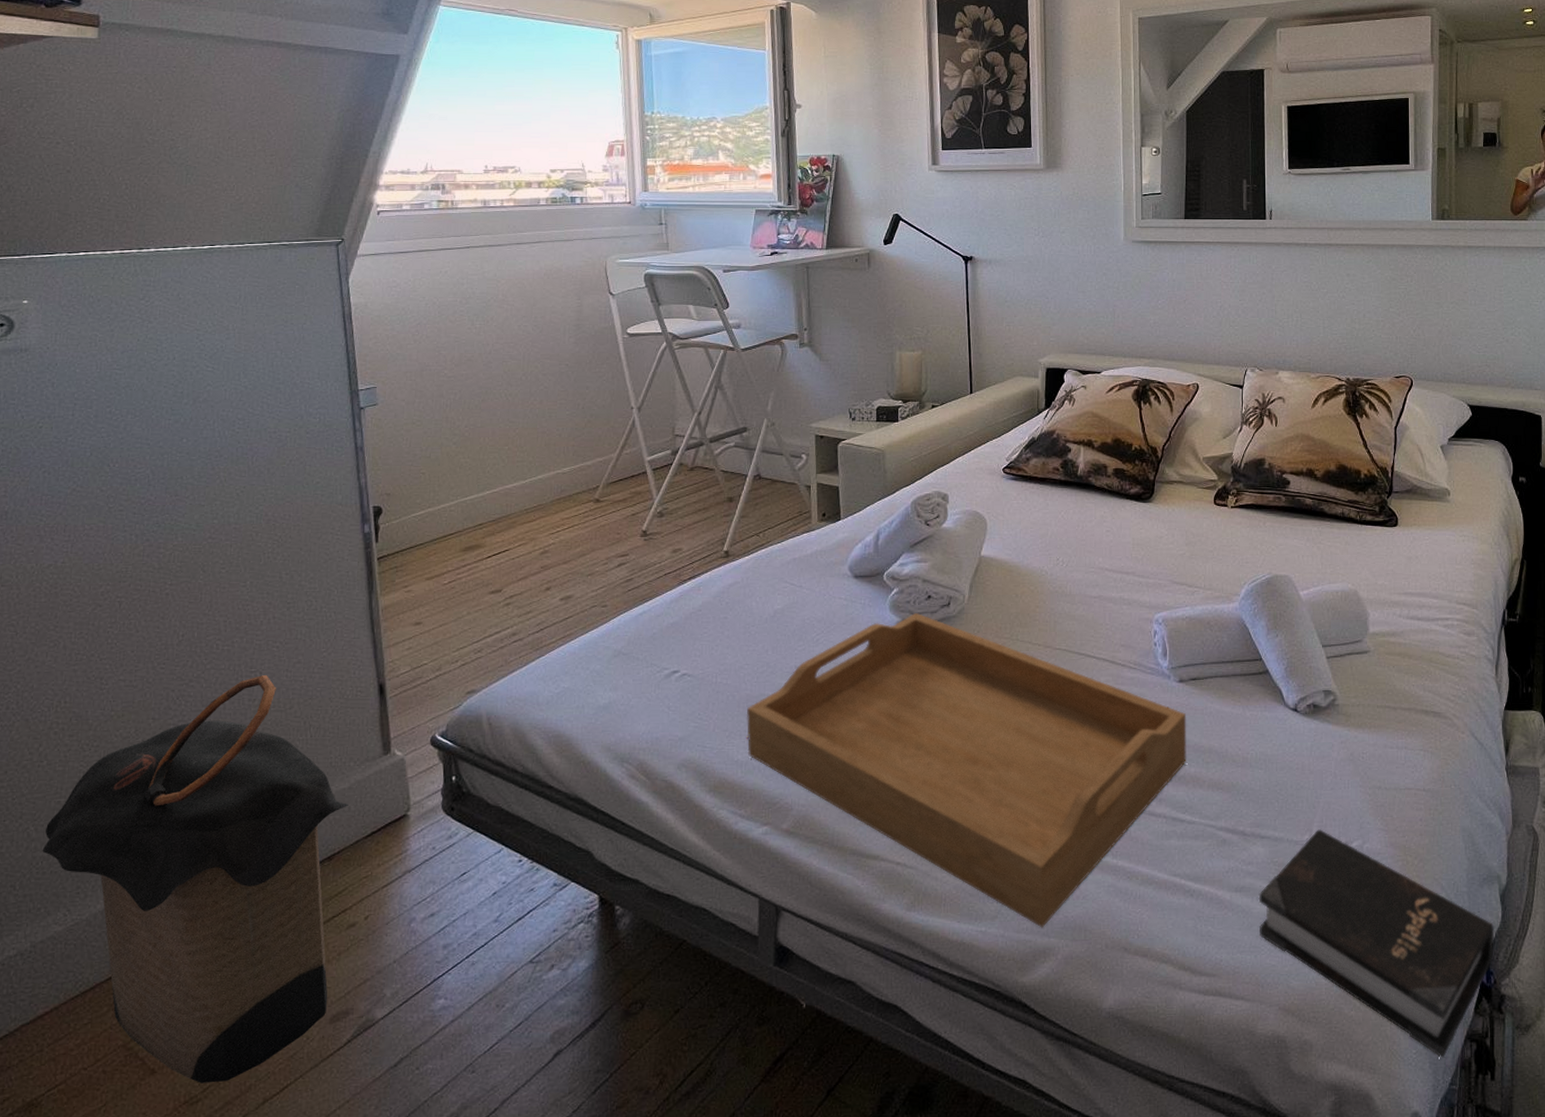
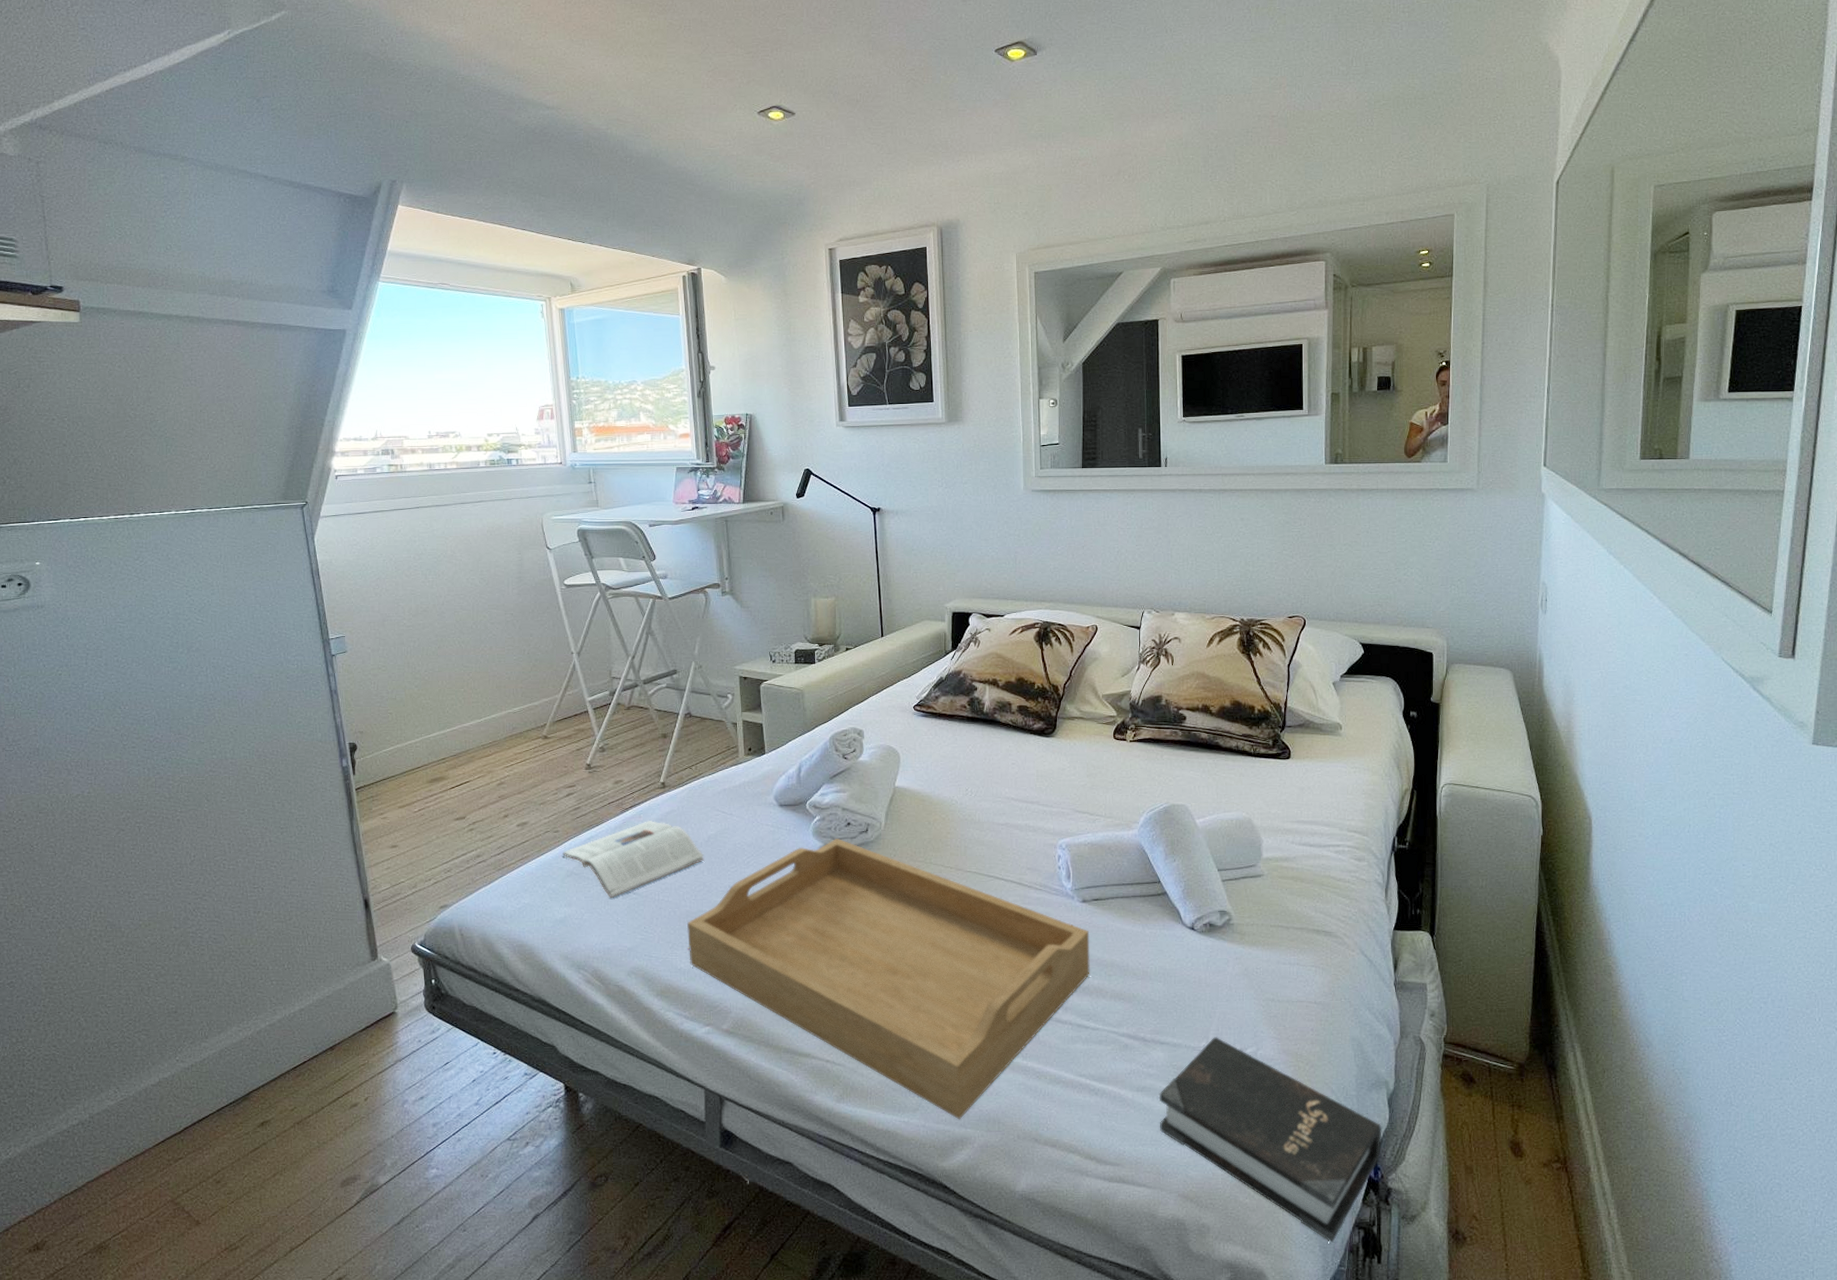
laundry hamper: present [42,675,349,1084] -> none [92,891,345,1234]
magazine: none [610,592,769,682] -> present [563,820,705,899]

